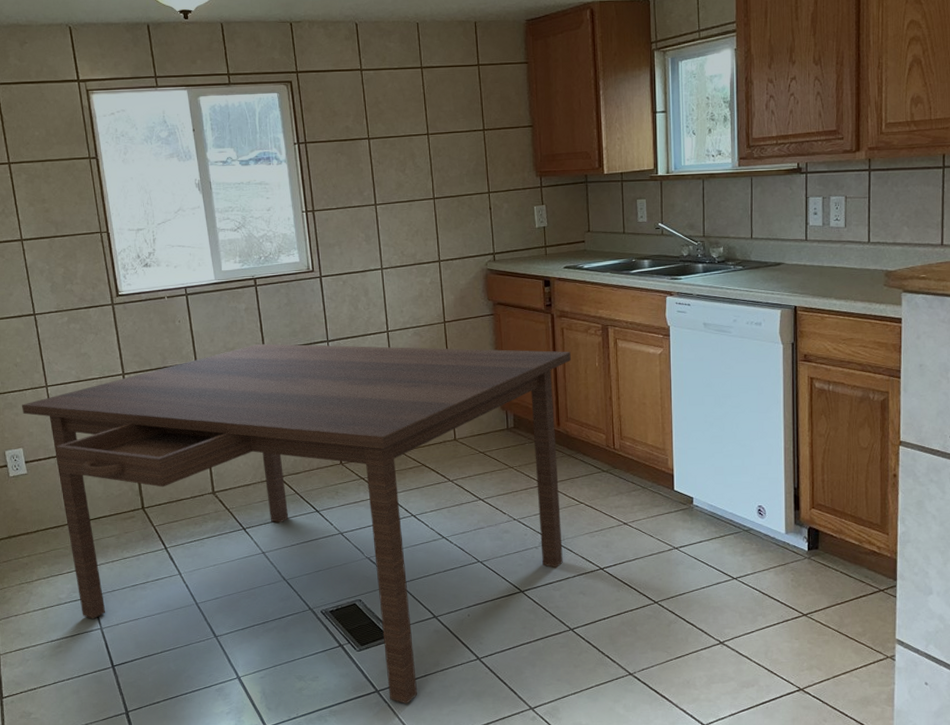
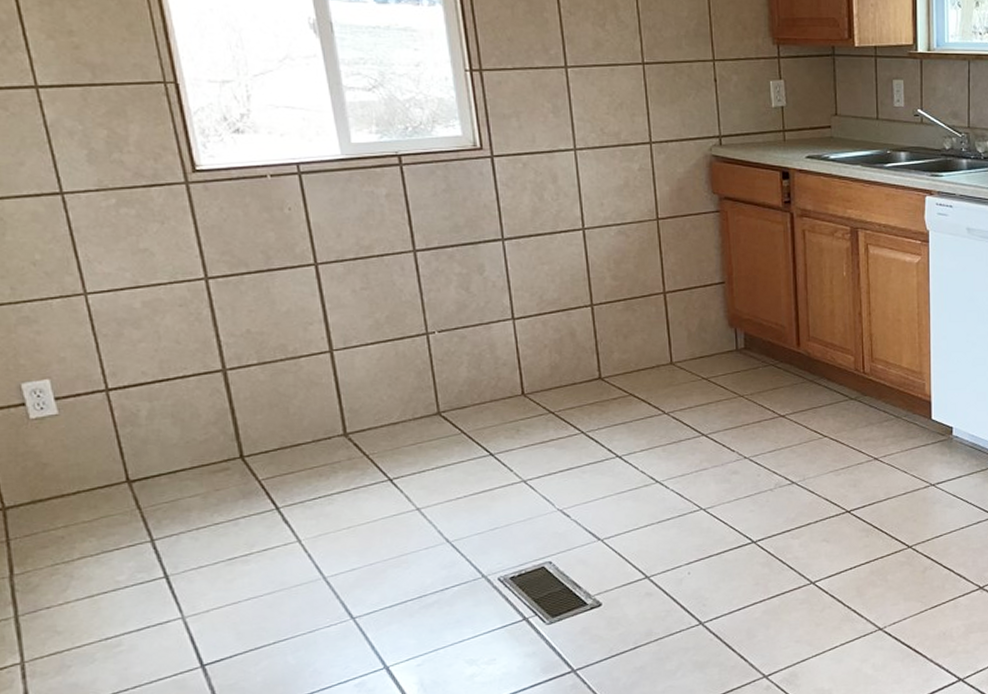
dining table: present [21,343,571,704] -> none [45,240,814,684]

